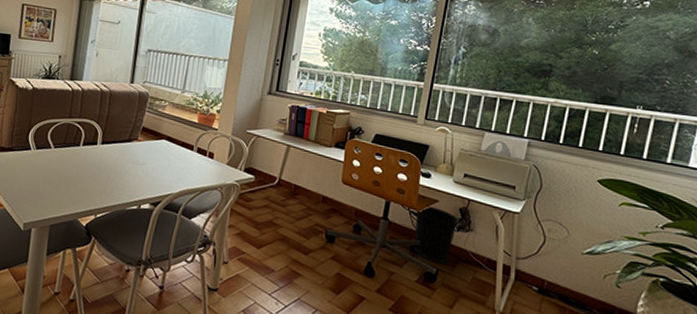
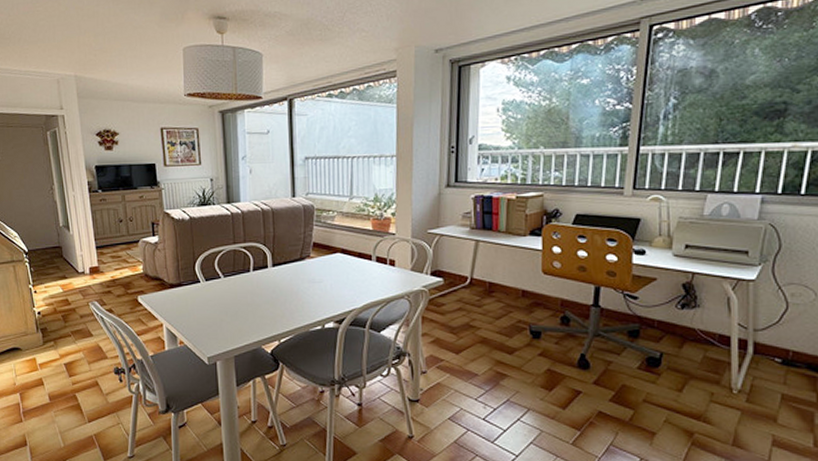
wastebasket: present [415,206,459,263] -> none [631,286,683,346]

